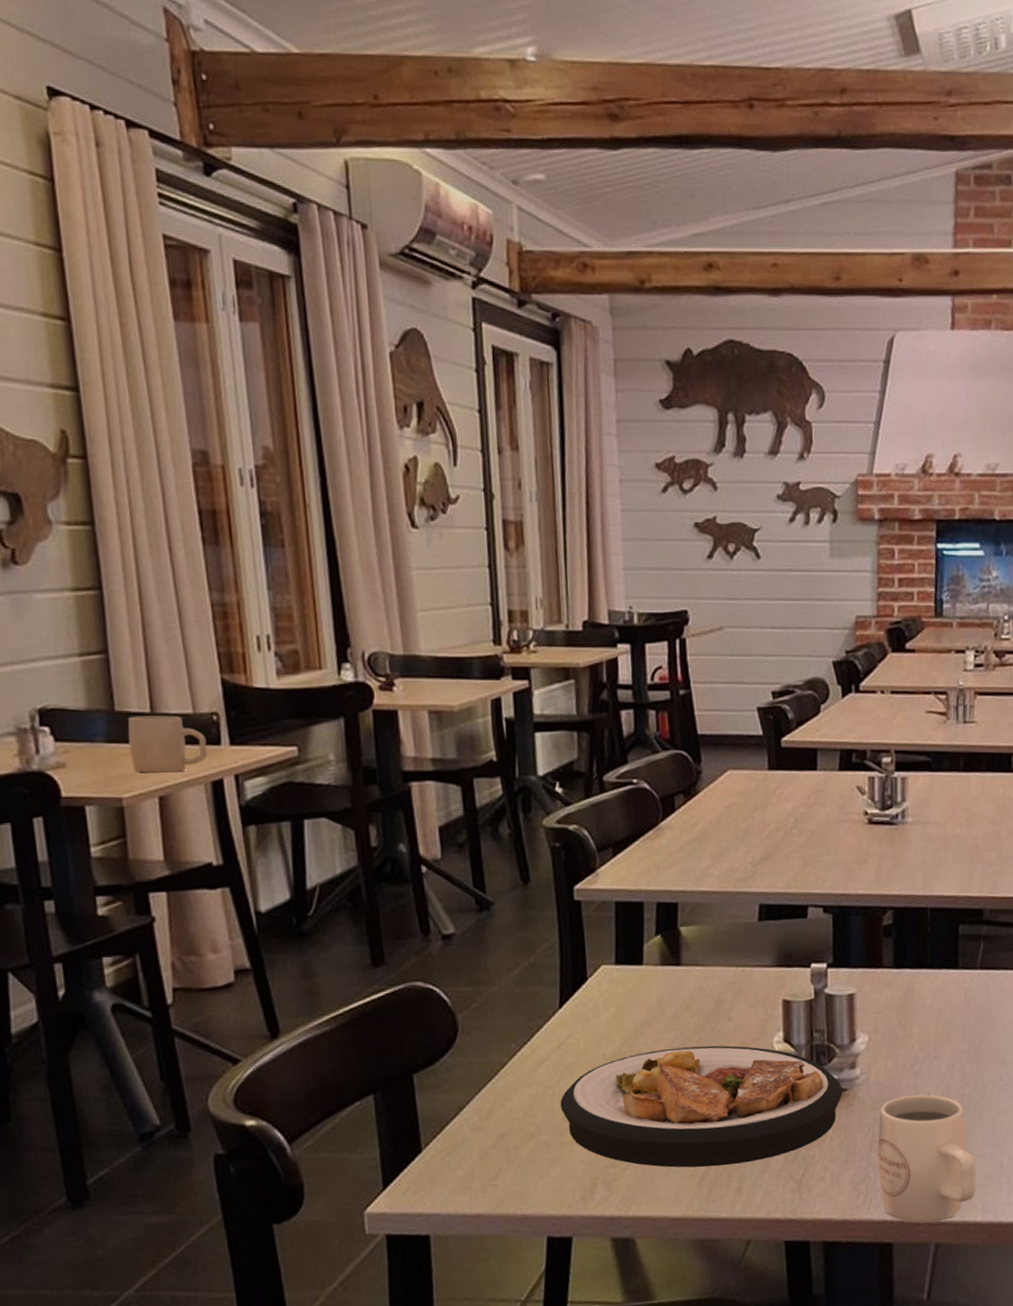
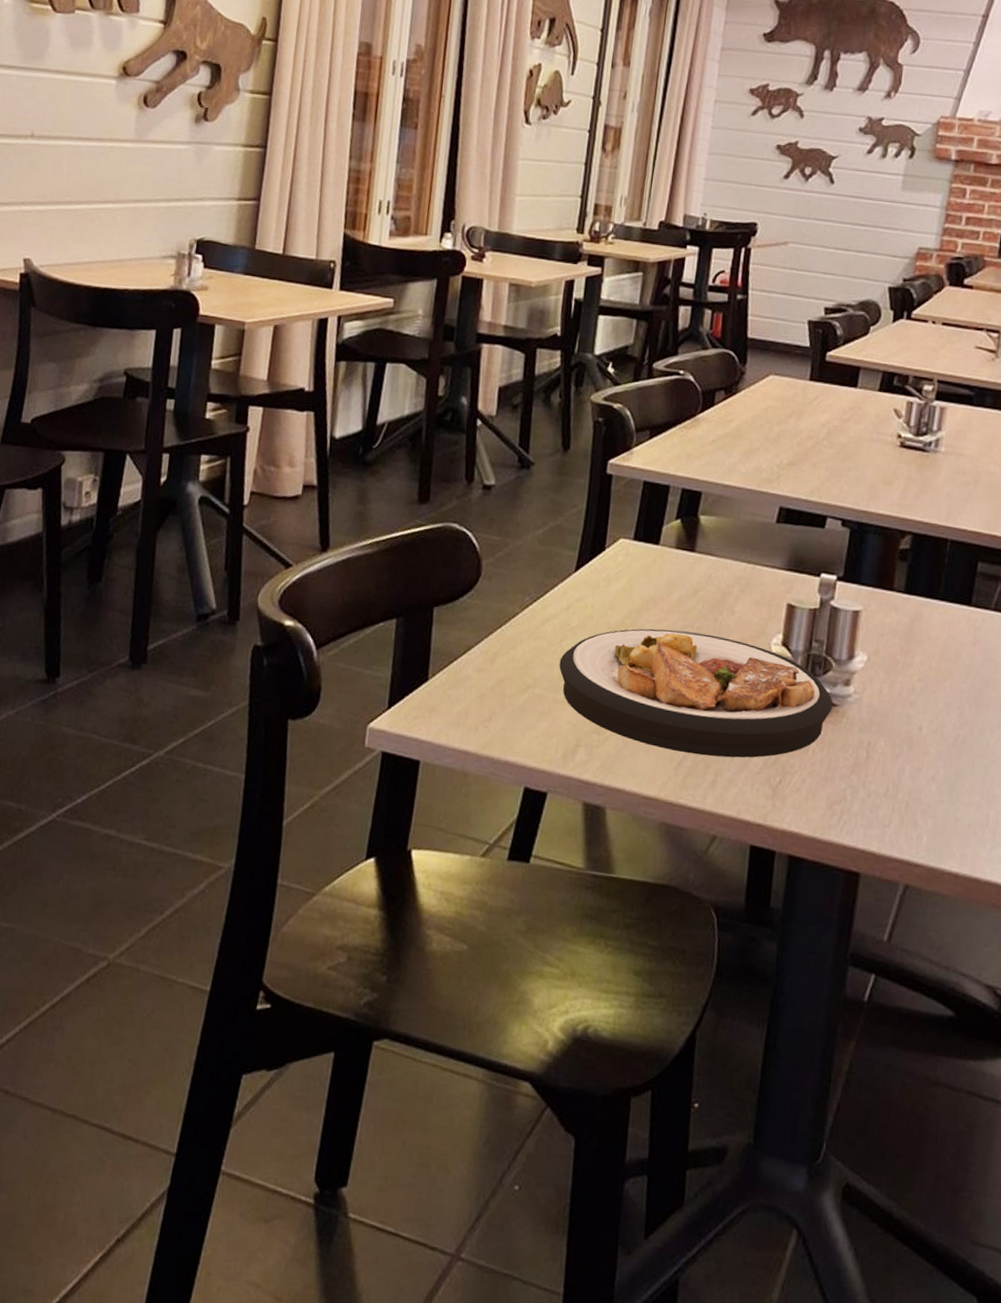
mug: present [127,715,208,773] -> none [258,255,322,307]
mug: present [878,1094,977,1224] -> none [855,724,960,863]

